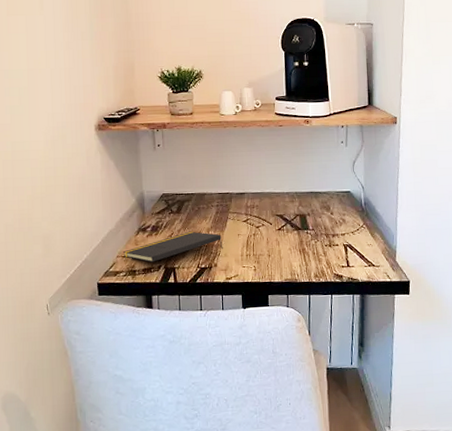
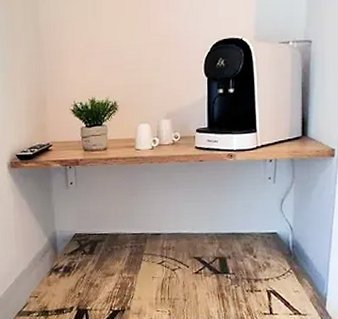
notepad: present [122,231,223,263] -> none [35,273,136,304]

